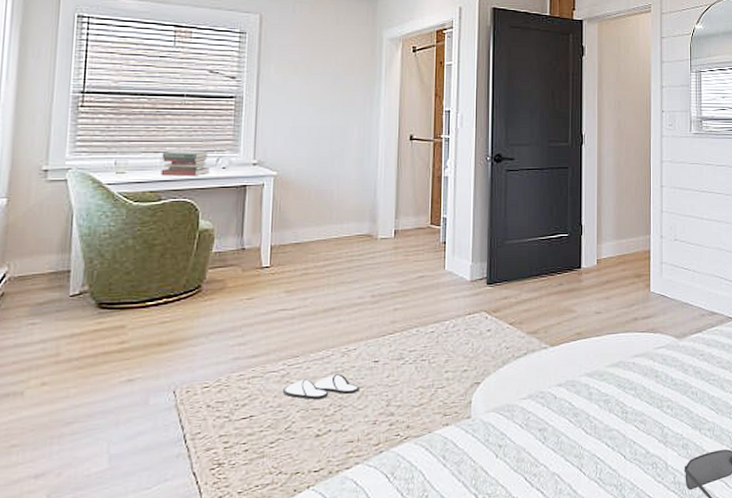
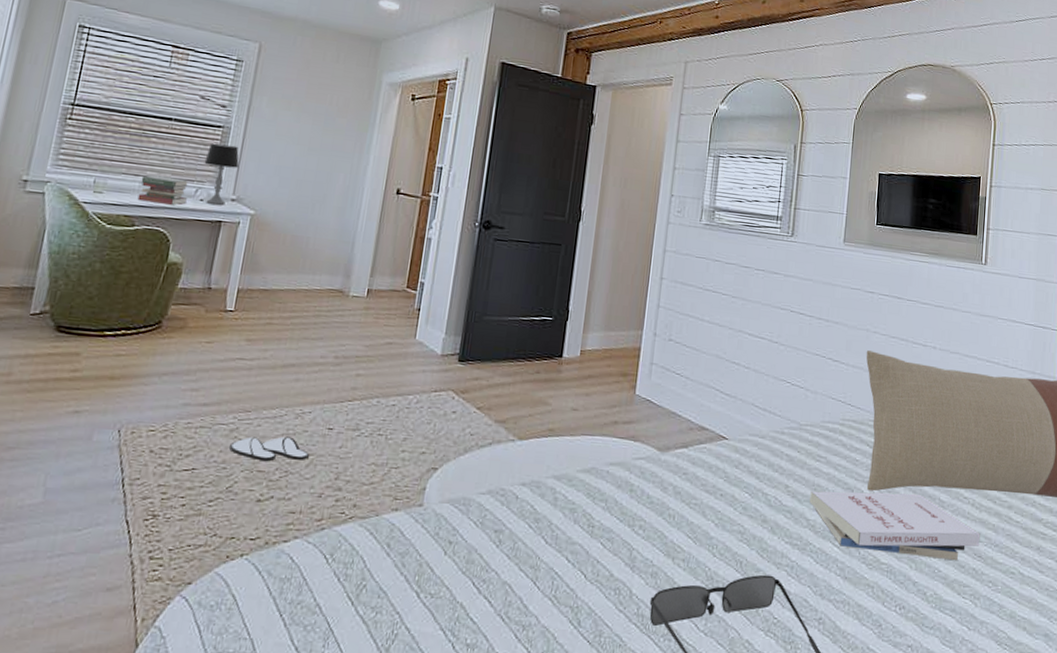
table lamp: none [221,113,256,170] -> present [204,143,240,205]

